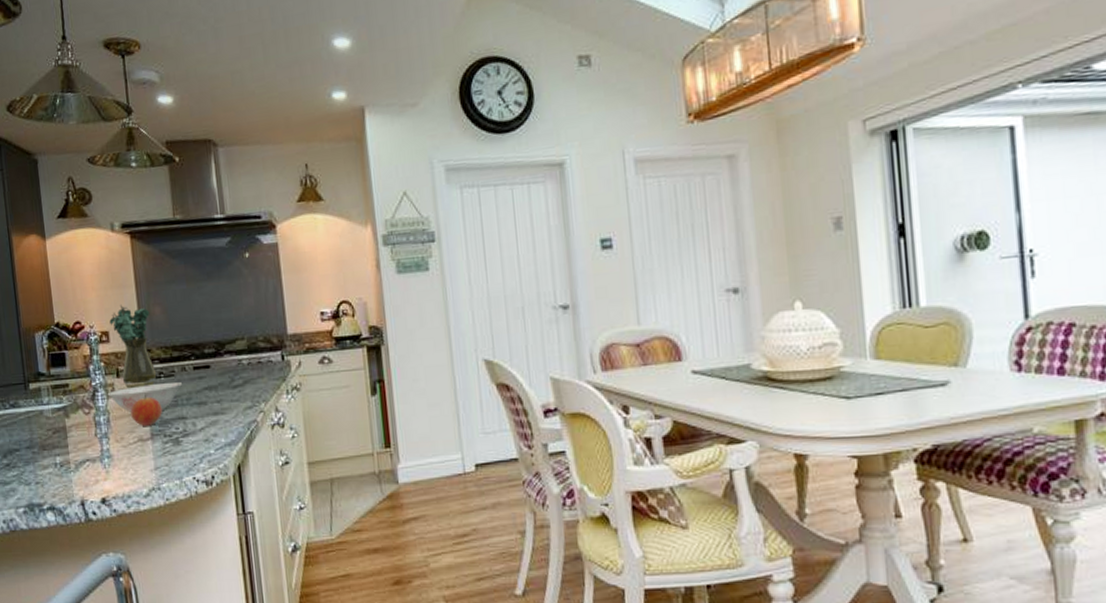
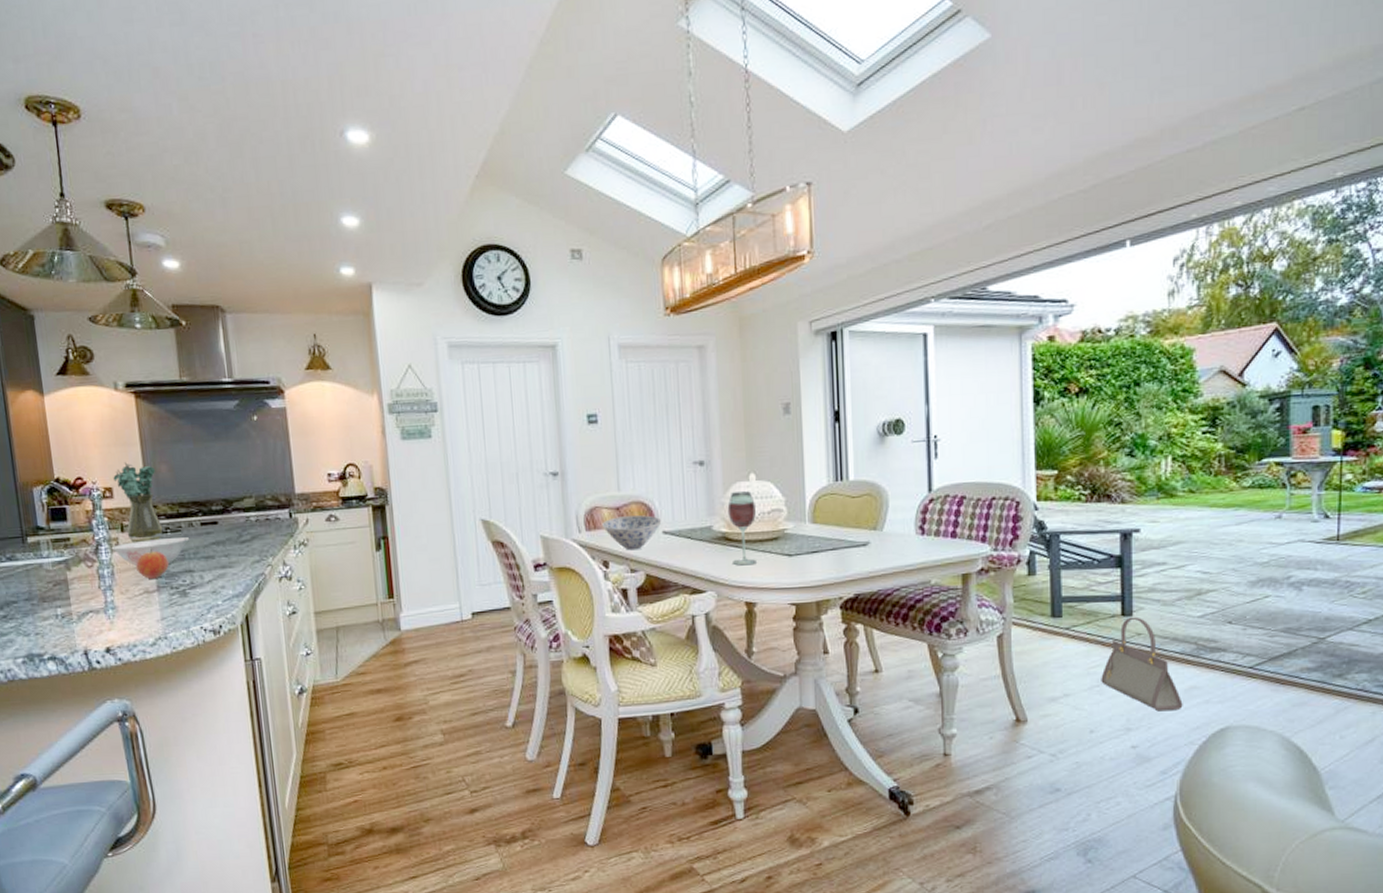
bowl: none [621,352,691,394] -> present [602,515,662,551]
wineglass: none [768,322,806,411] -> present [727,491,757,566]

